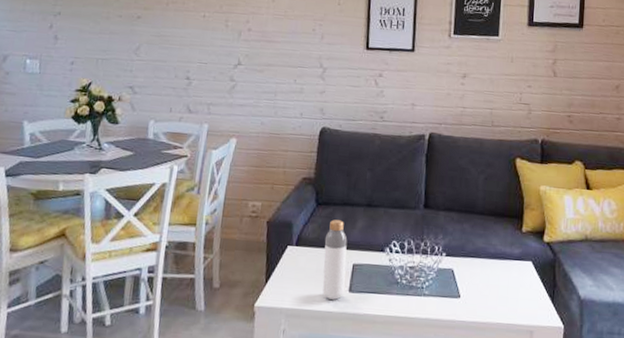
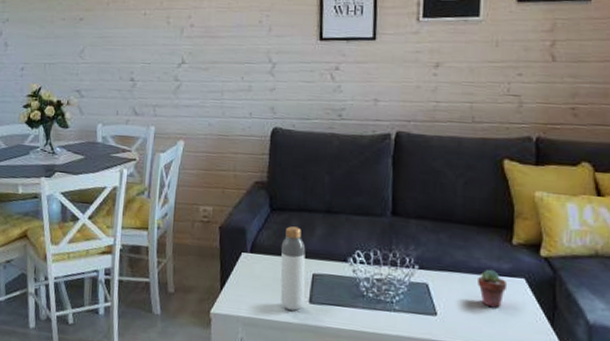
potted succulent: none [494,254,518,289] -> present [478,269,508,308]

